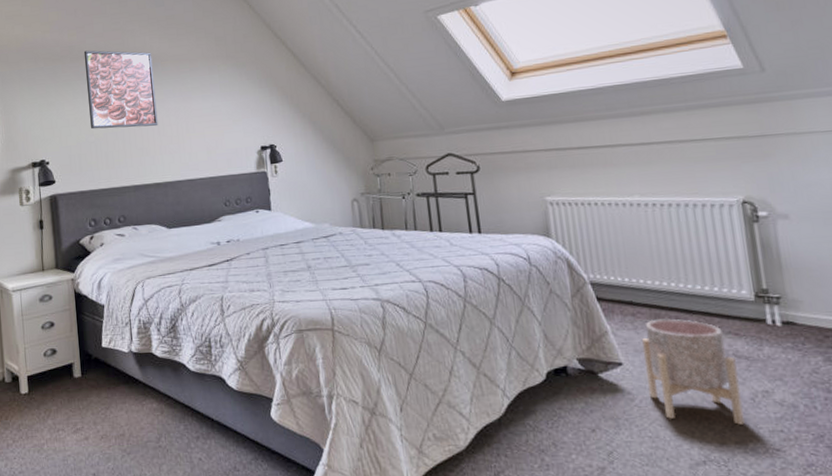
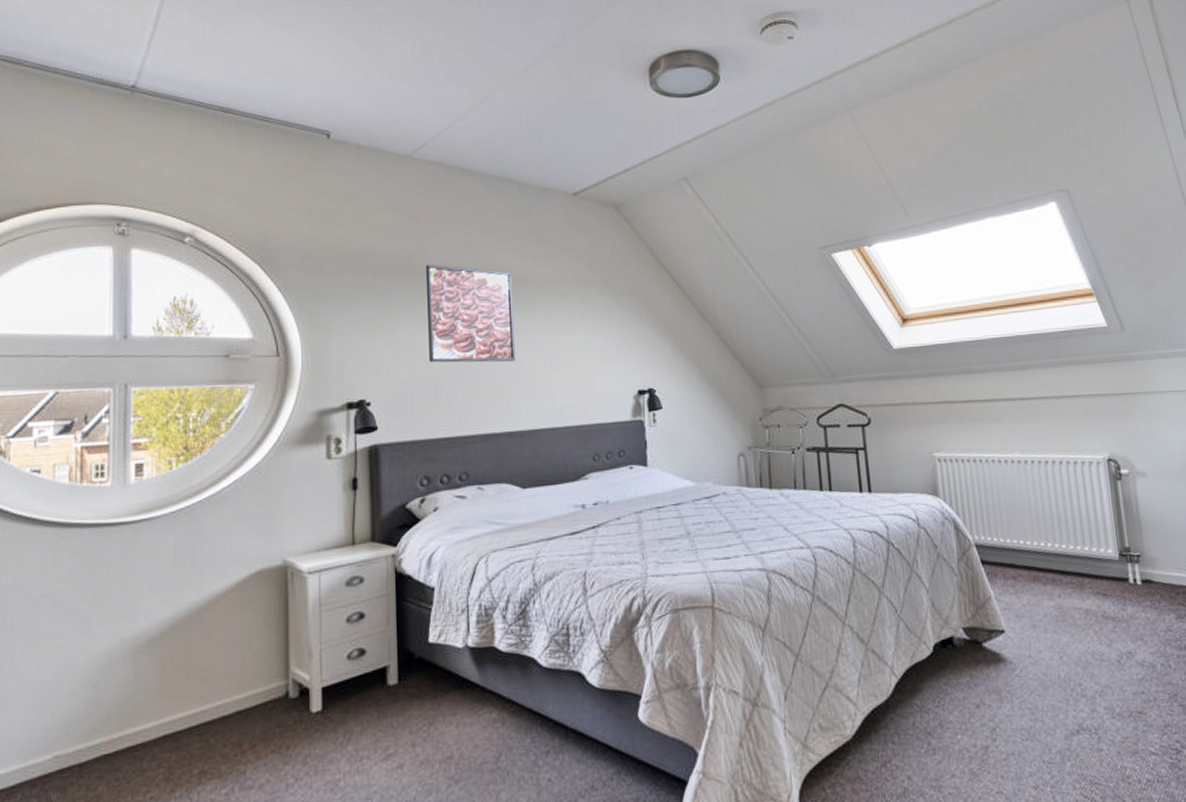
planter: present [641,319,745,425] -> none [1021,581,1112,689]

